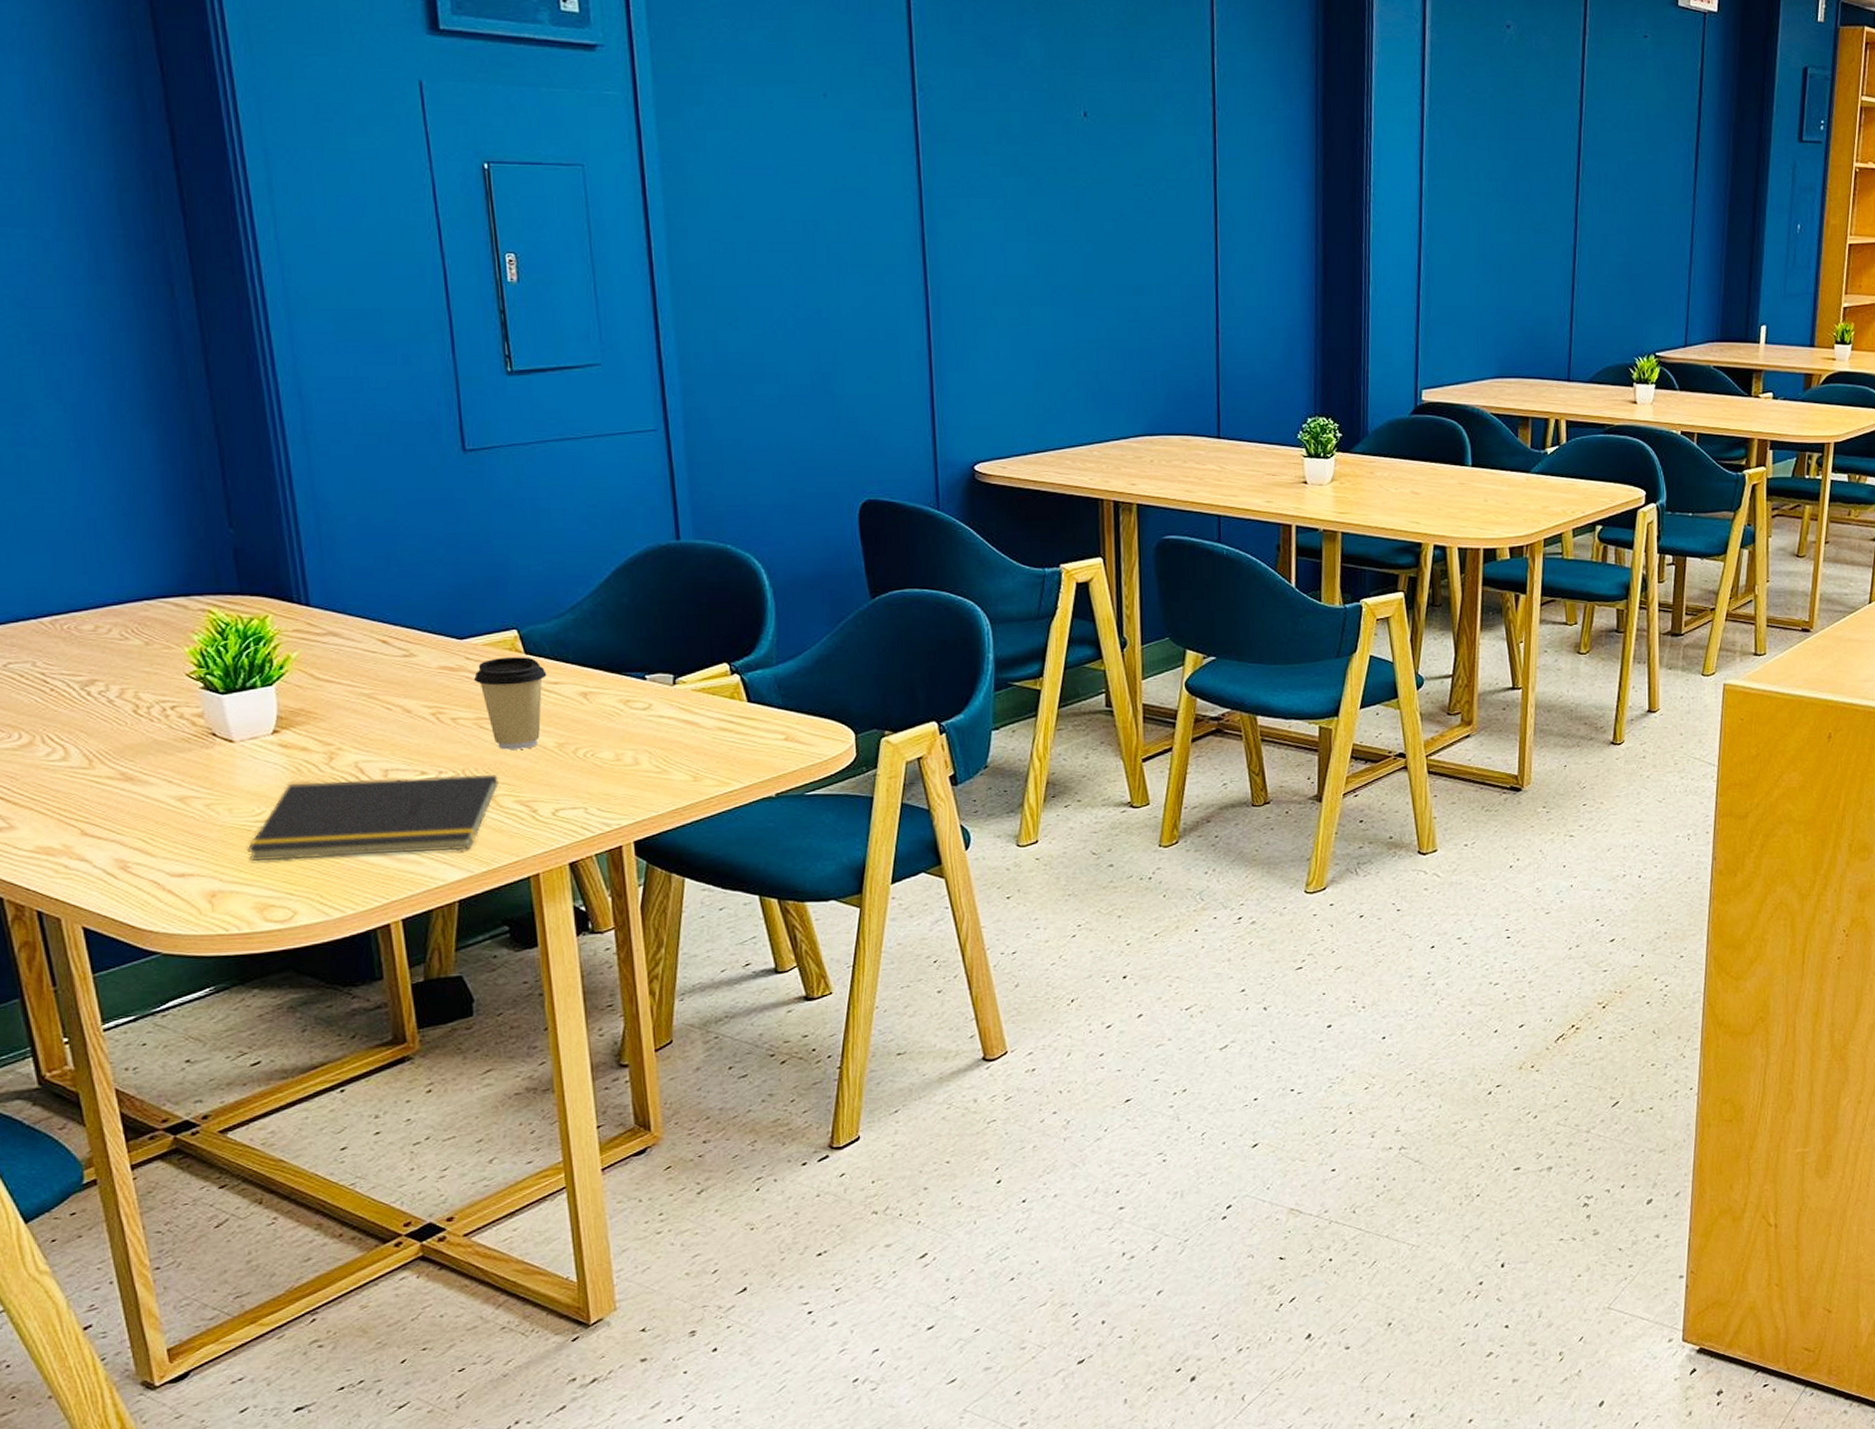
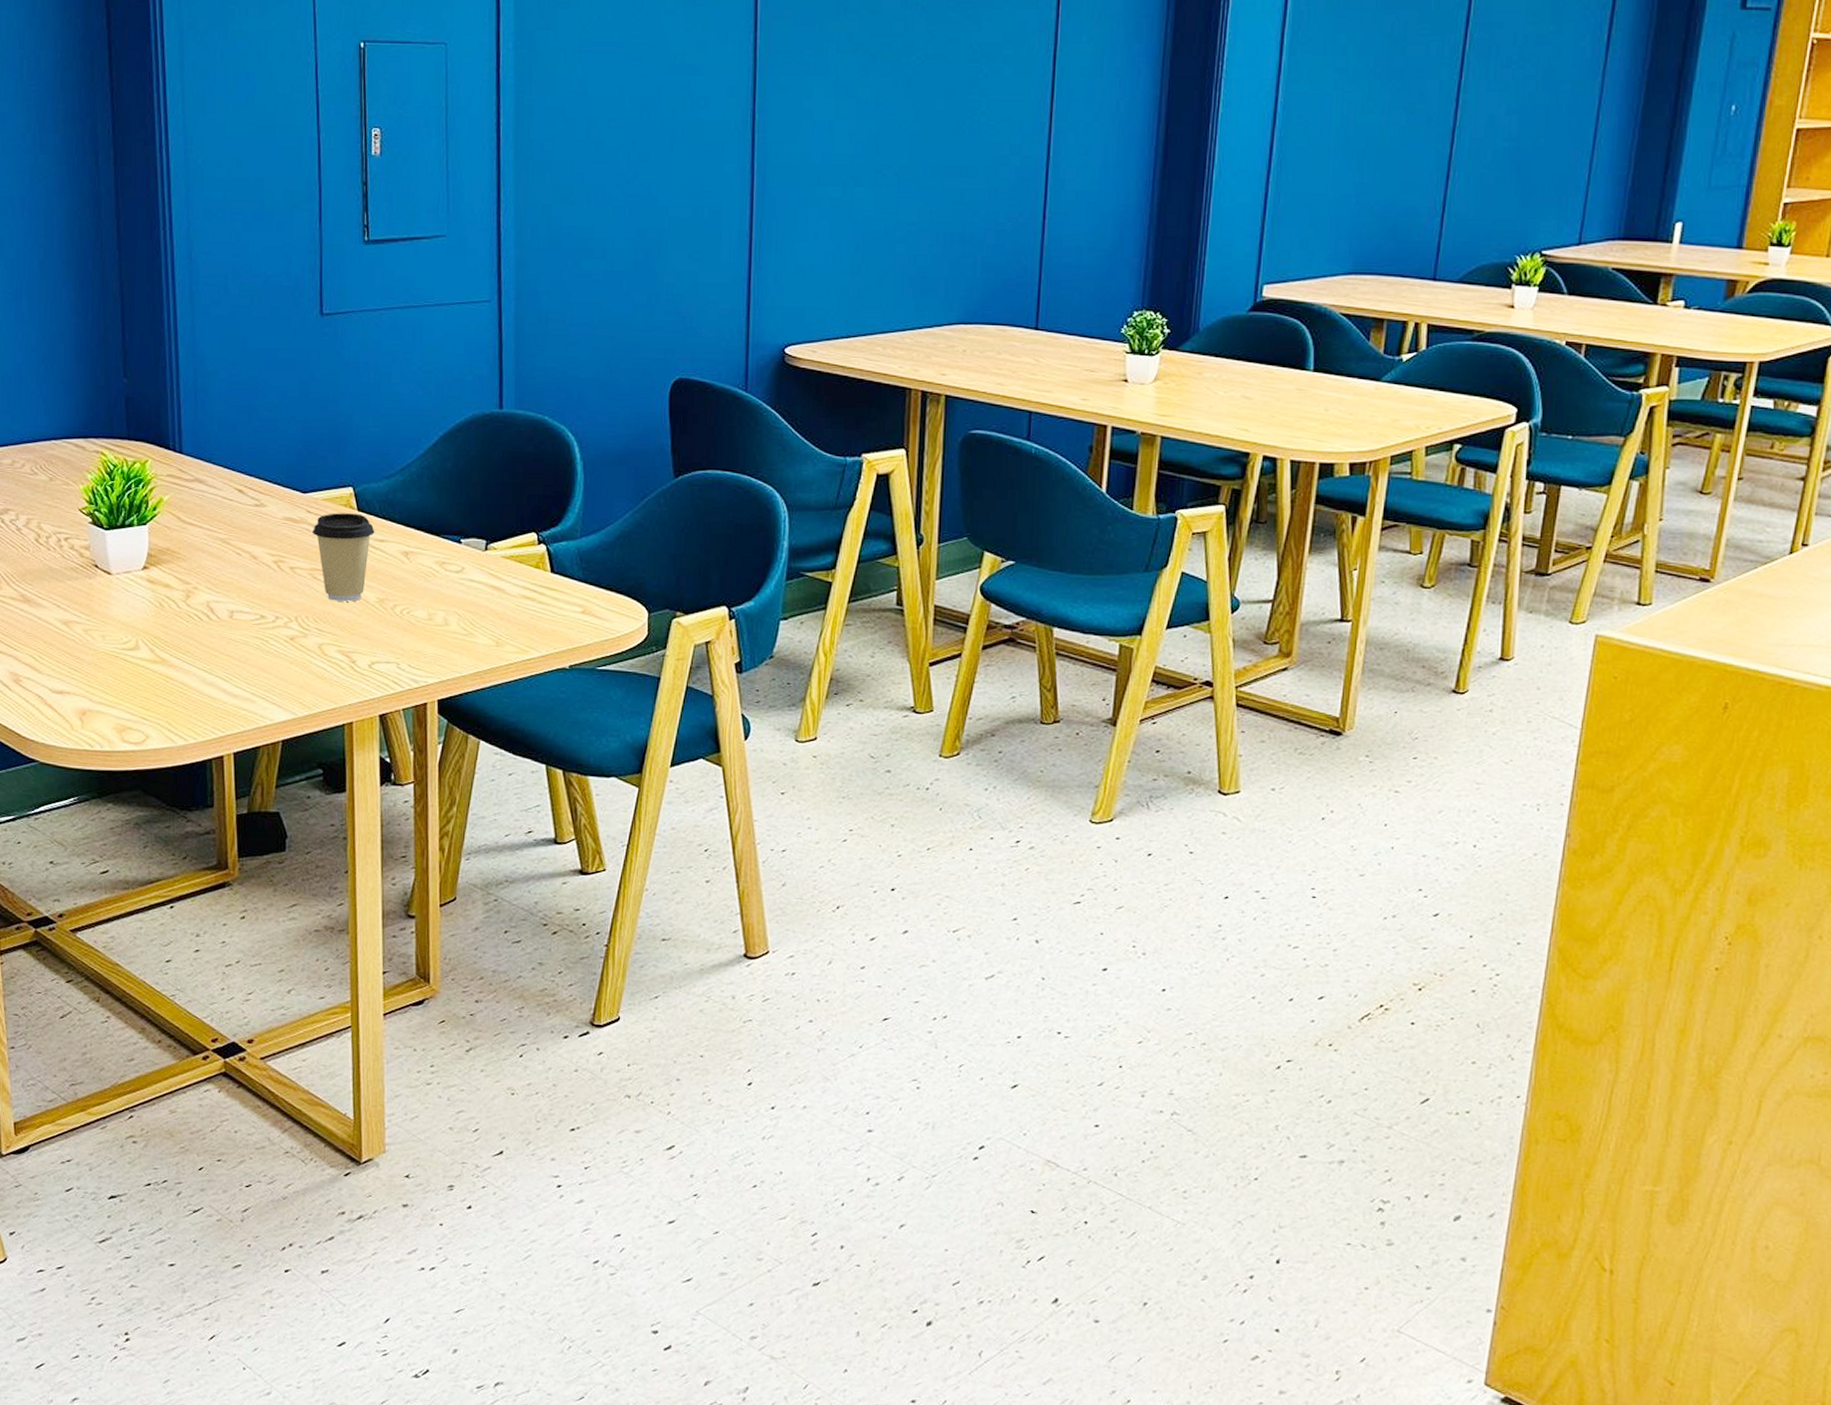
notepad: present [247,774,499,861] -> none [113,617,325,693]

